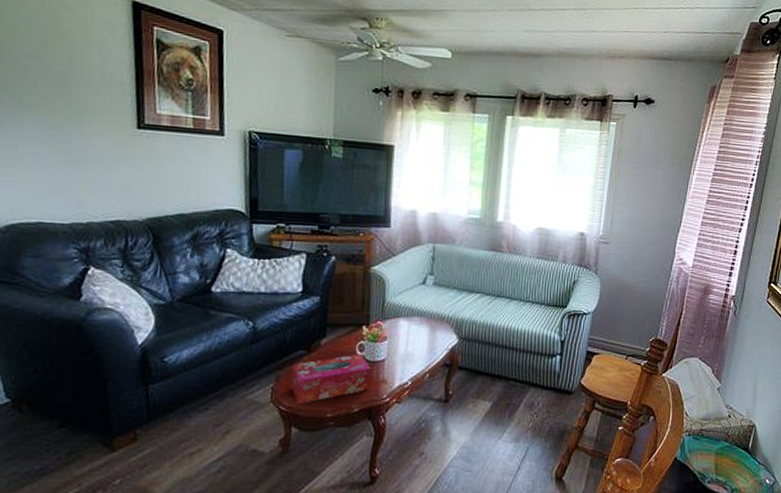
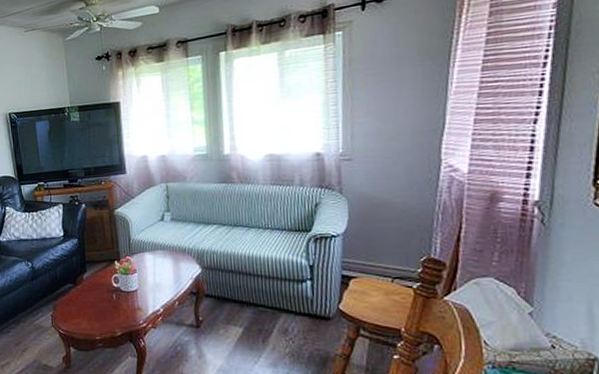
tissue box: present [291,354,372,404] -> none [64,285,128,328]

